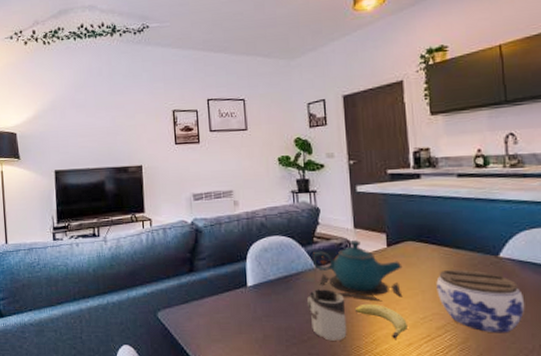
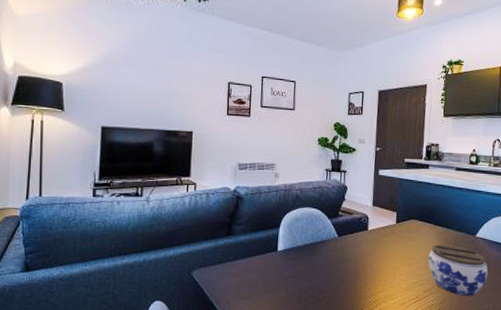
cup: present [306,289,347,341] -> none [326,256,357,300]
teapot: present [312,240,403,302] -> none [335,216,406,268]
fruit: present [354,303,408,339] -> none [364,269,403,300]

